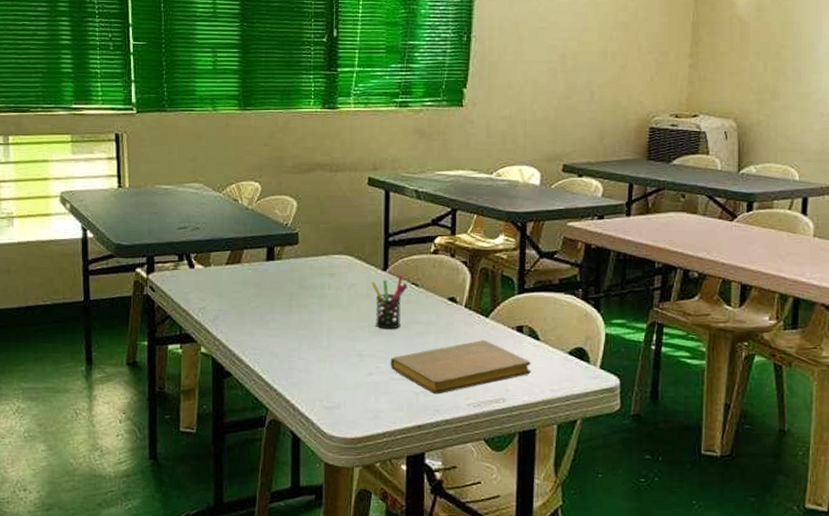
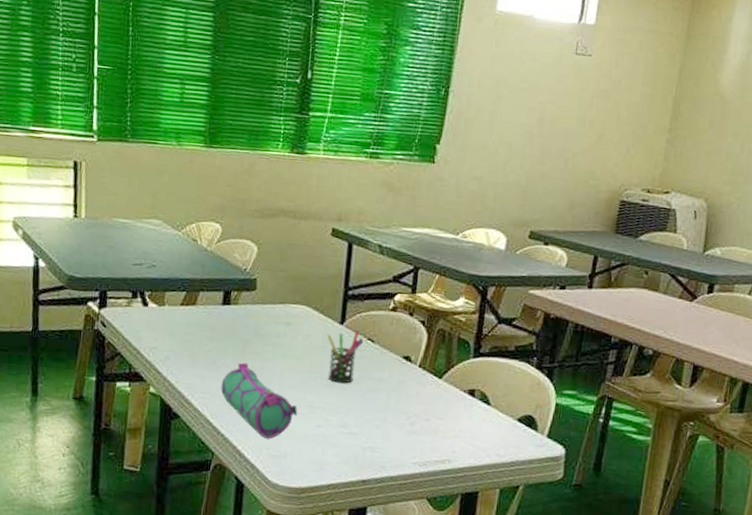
pencil case: none [270,316,348,391] -> present [220,362,298,439]
notebook: present [390,340,532,395] -> none [339,401,480,451]

